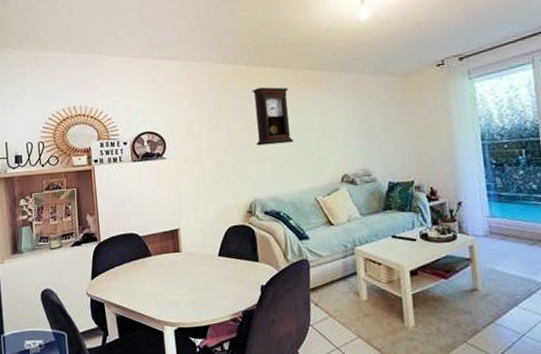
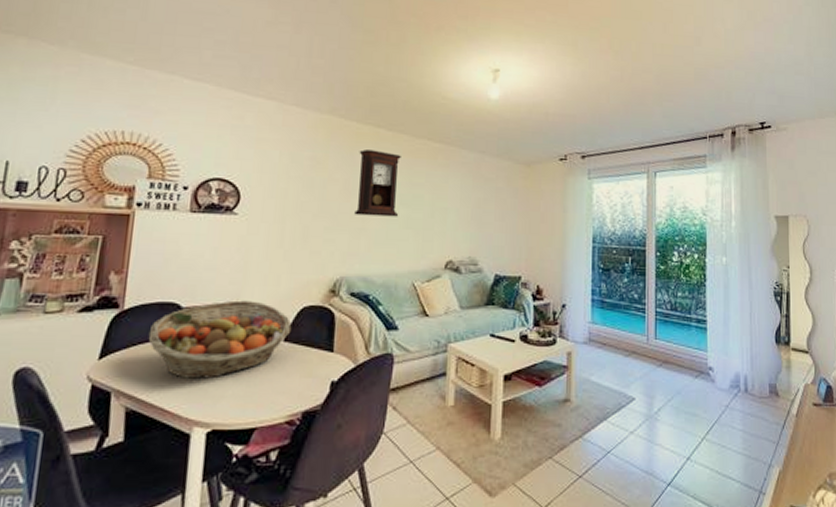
fruit basket: none [120,226,223,290] -> present [148,300,292,379]

